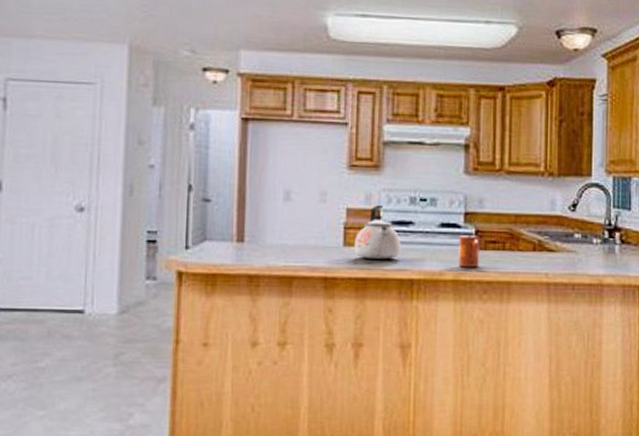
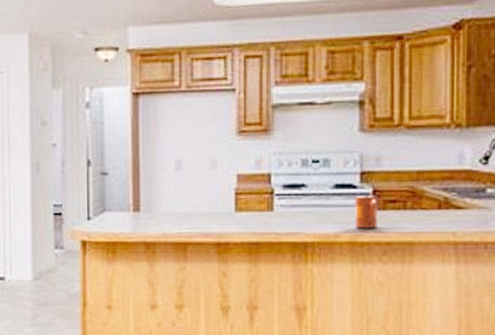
kettle: present [353,204,401,260] -> none [245,168,293,224]

